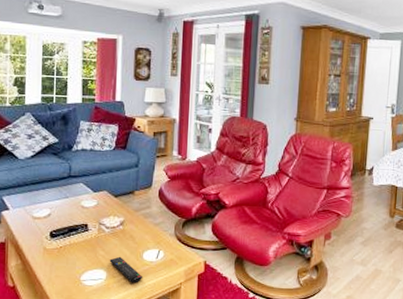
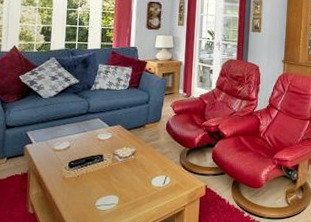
remote control: present [109,256,143,283] -> none [121,183,152,207]

